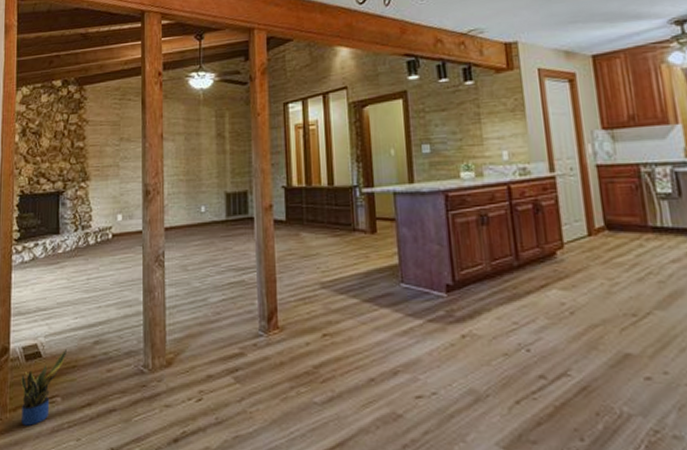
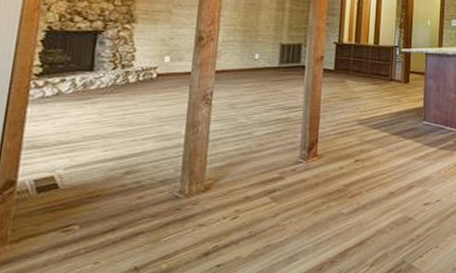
potted plant: present [21,348,67,426] -> none [25,179,91,256]

